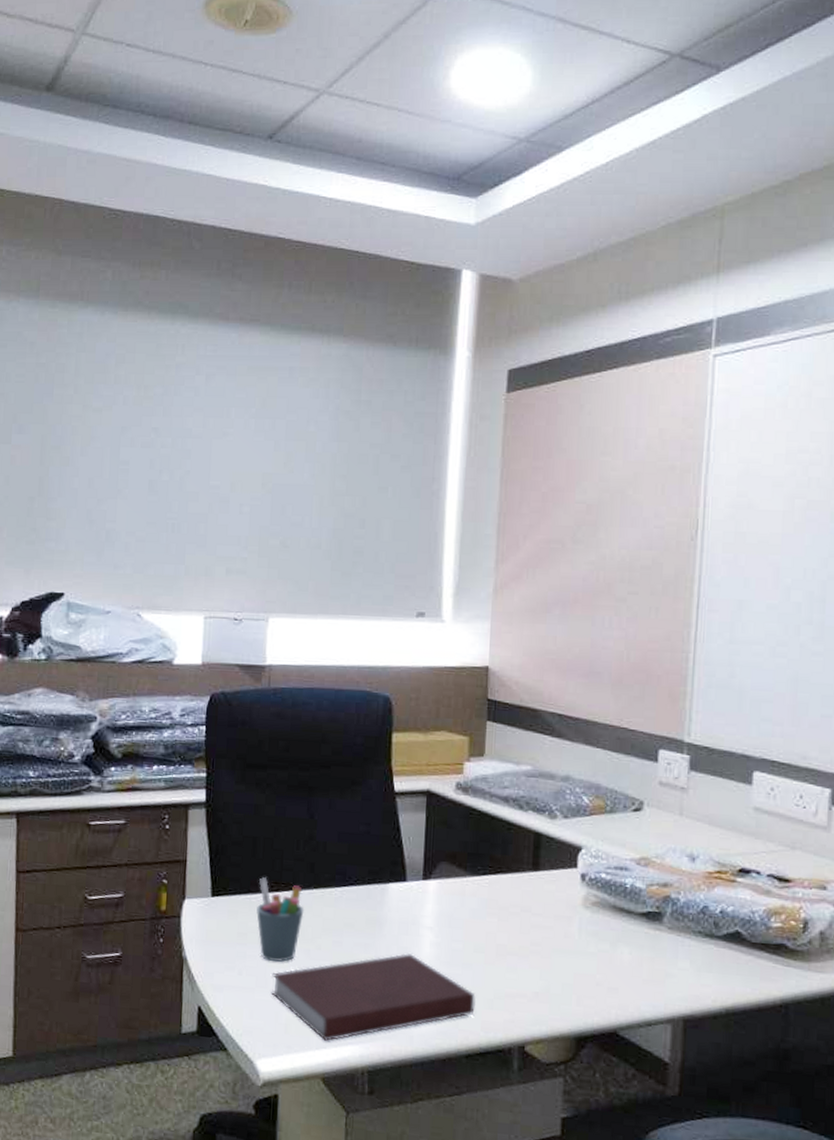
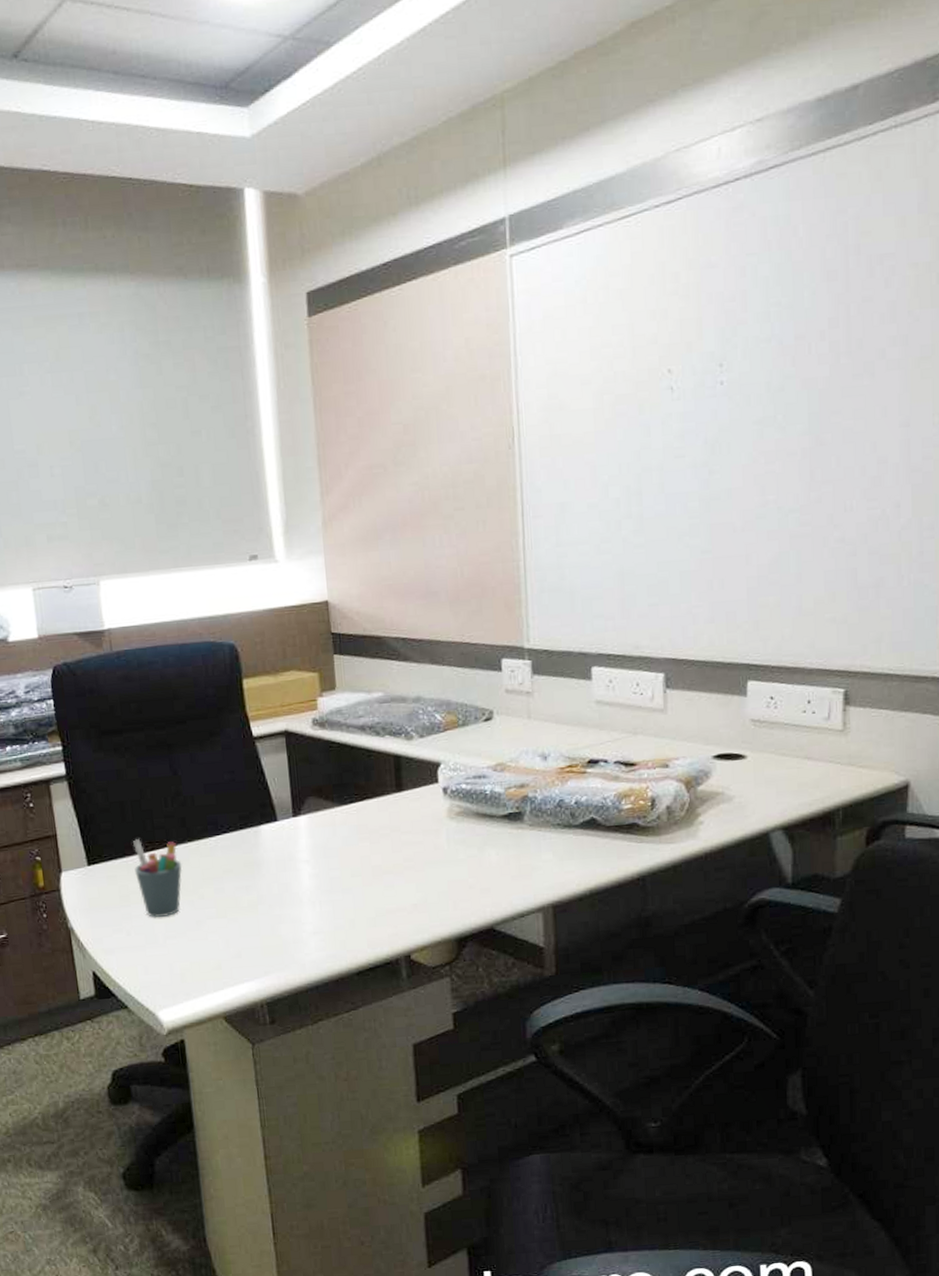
notebook: present [271,953,475,1041] -> none [160,888,360,983]

